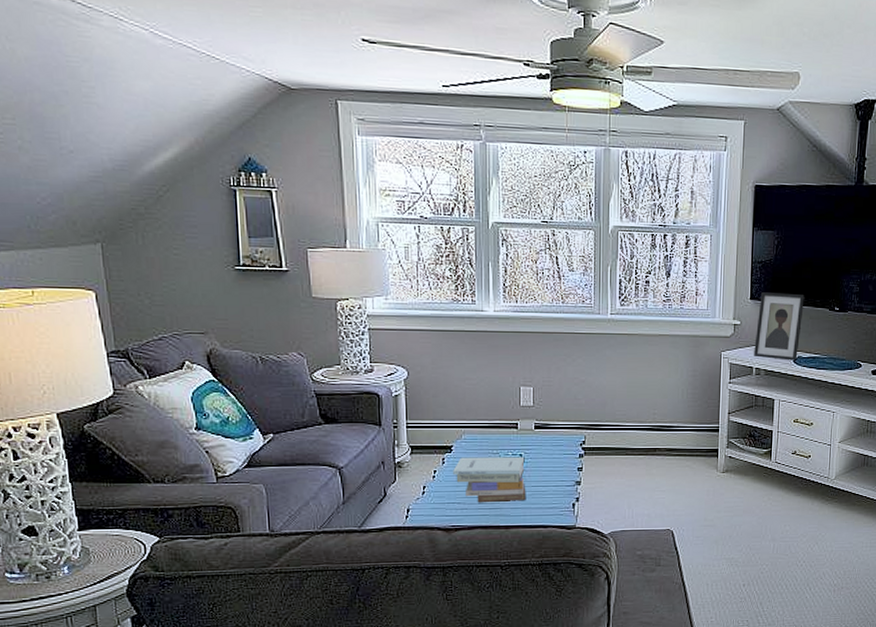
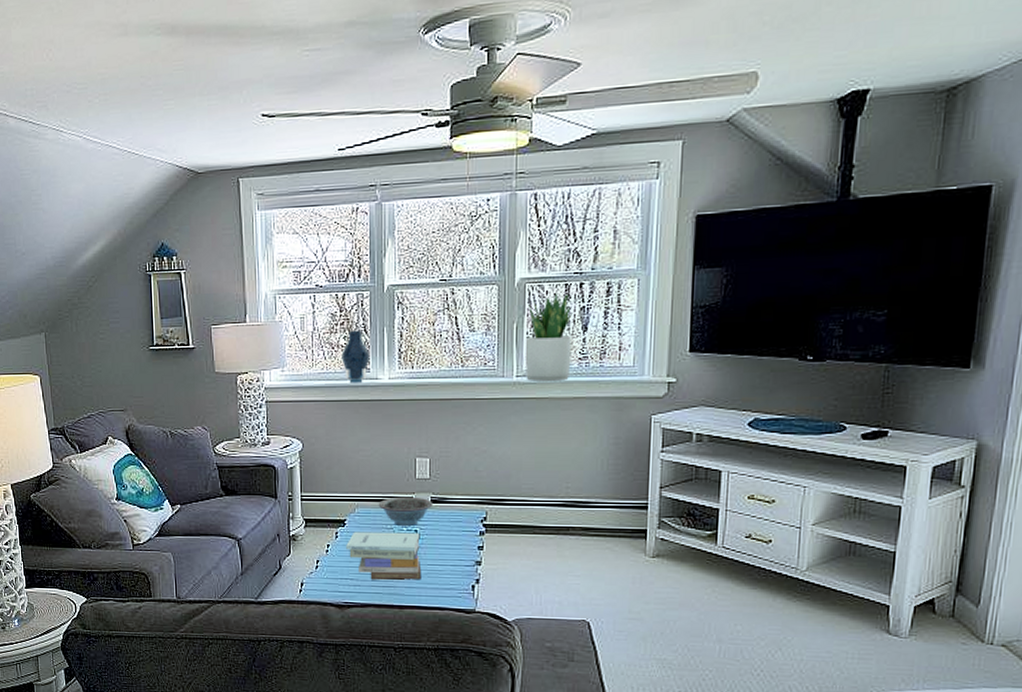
vase: none [447,263,476,314] -> present [341,330,370,383]
decorative bowl: none [484,423,537,452] -> present [378,496,433,527]
planter: none [618,240,659,321] -> present [524,292,574,383]
picture frame: present [754,292,805,361] -> none [694,341,765,424]

